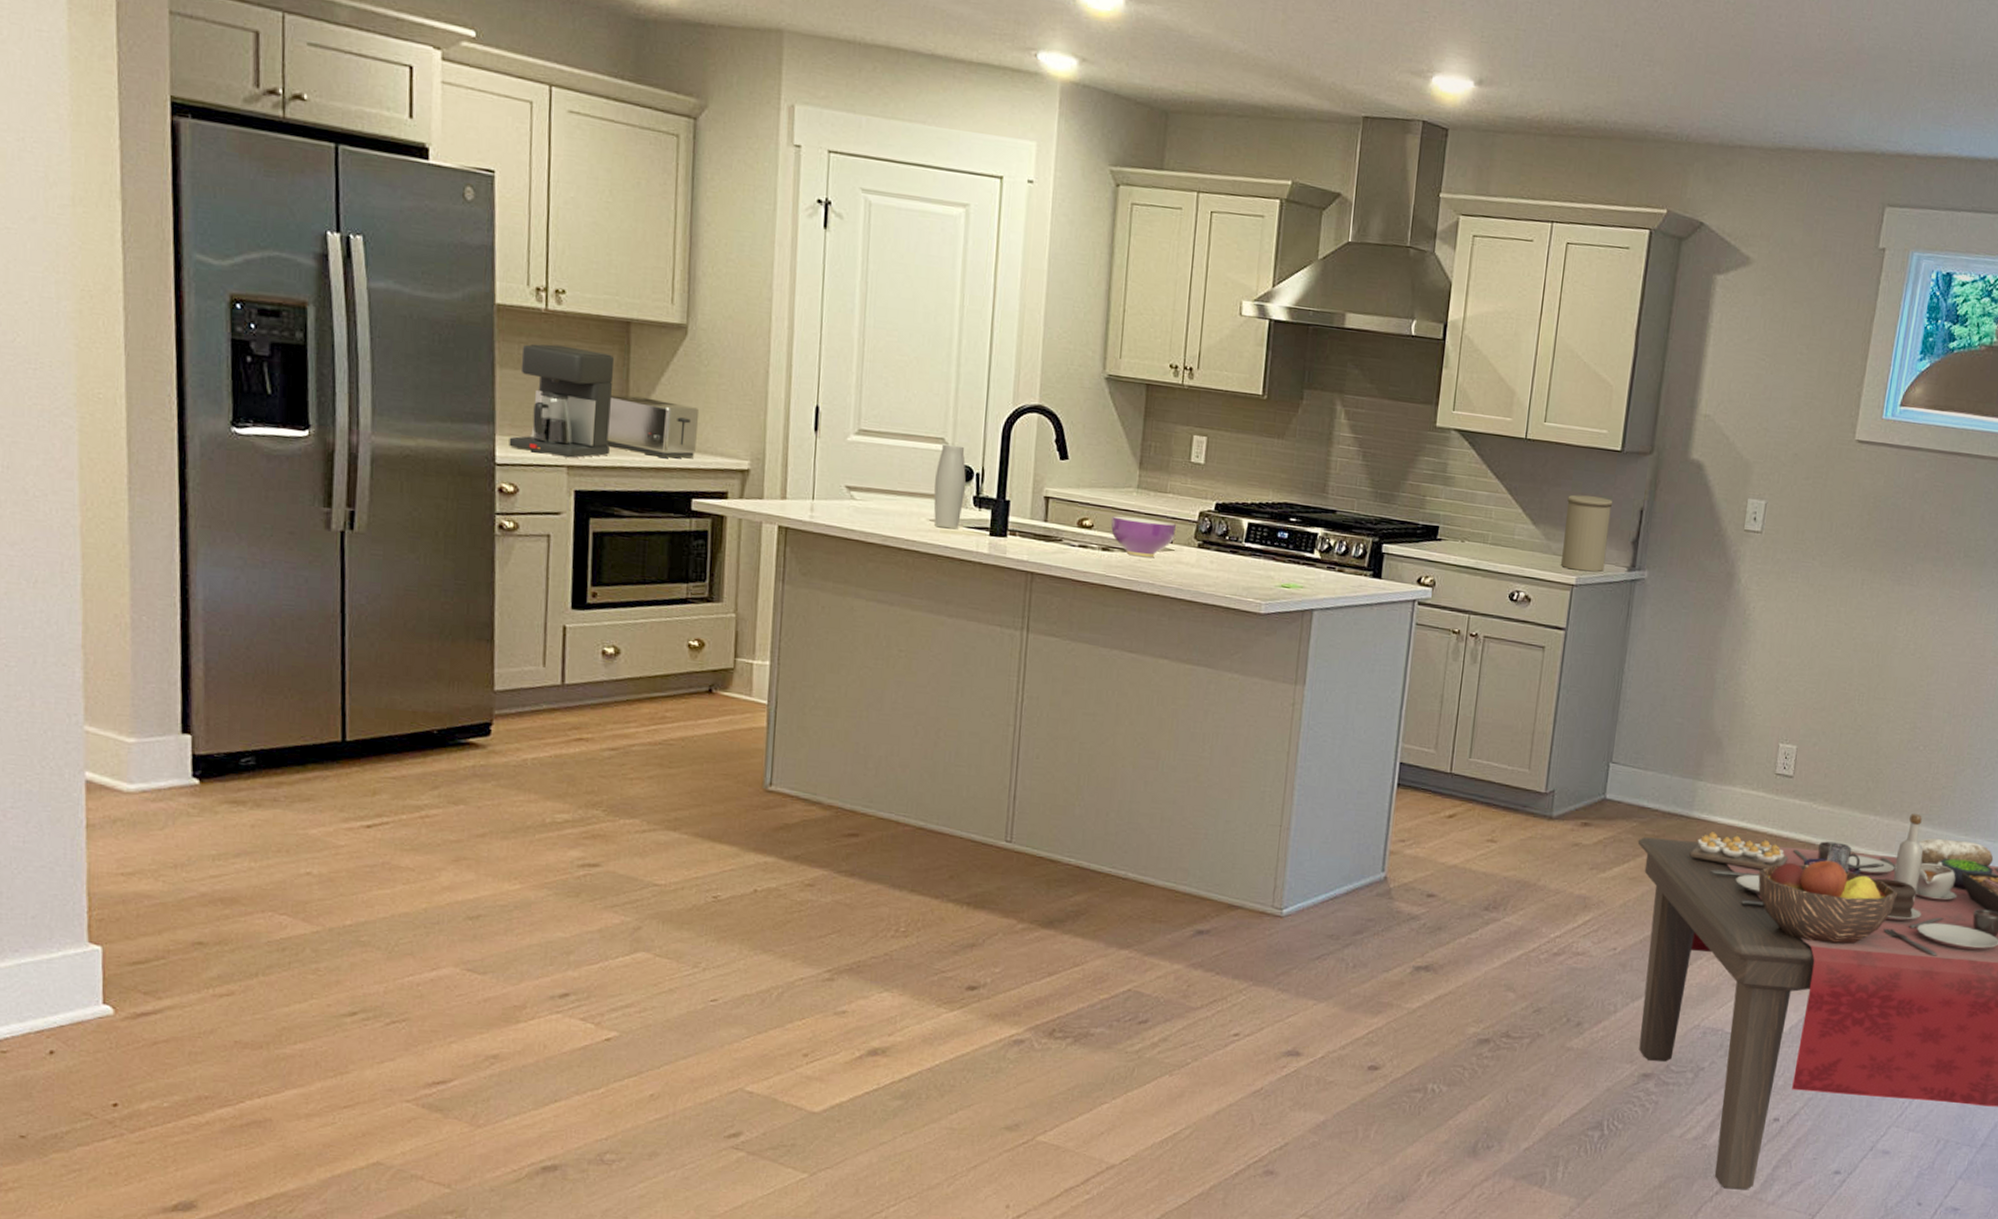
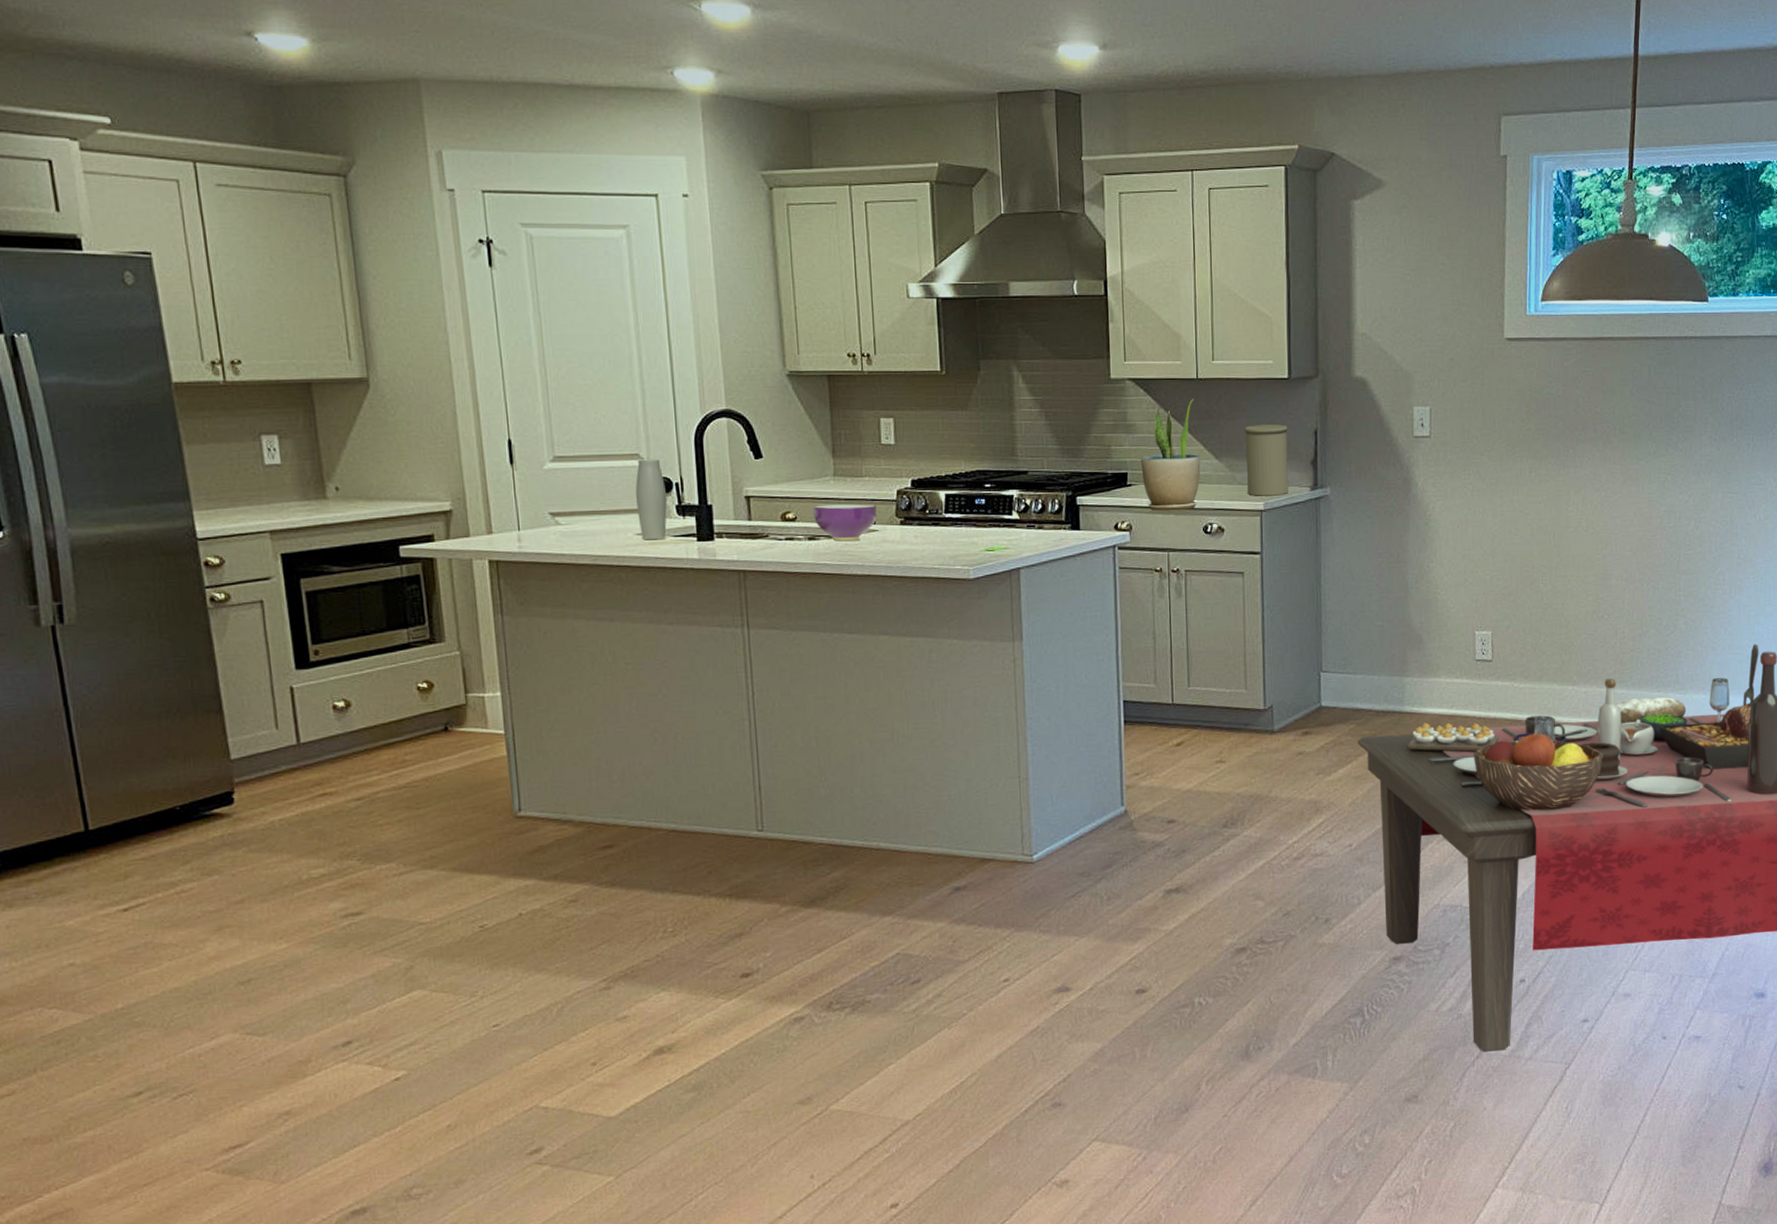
coffee maker: present [509,343,615,459] -> none [206,414,310,523]
toaster: present [607,394,700,459] -> none [301,453,396,511]
potted plant: none [1453,459,1520,574] -> present [1141,399,1201,512]

